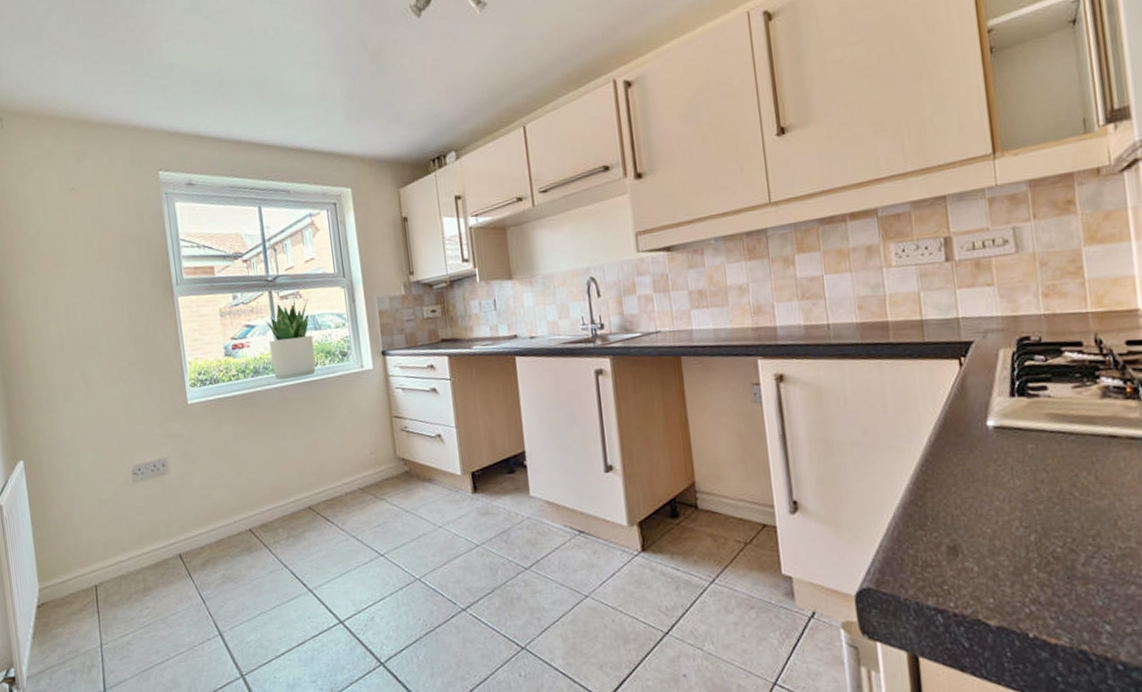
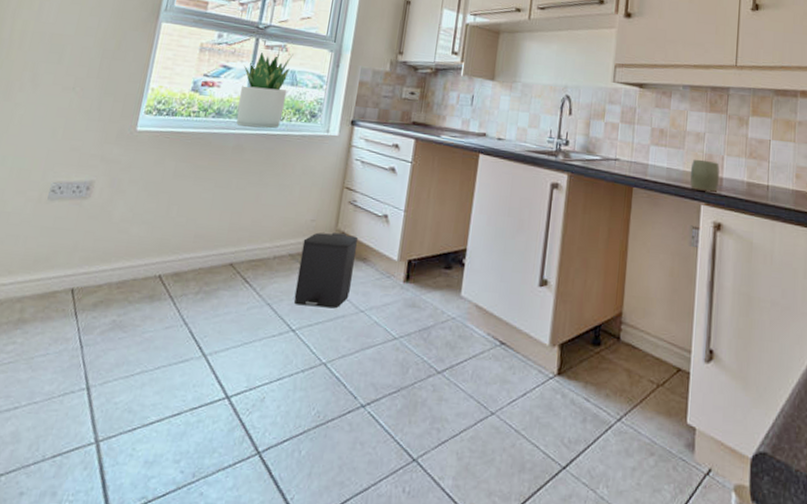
pedal bin: none [368,459,425,532] -> present [294,232,358,309]
mug: none [739,312,774,346] -> present [690,159,720,193]

